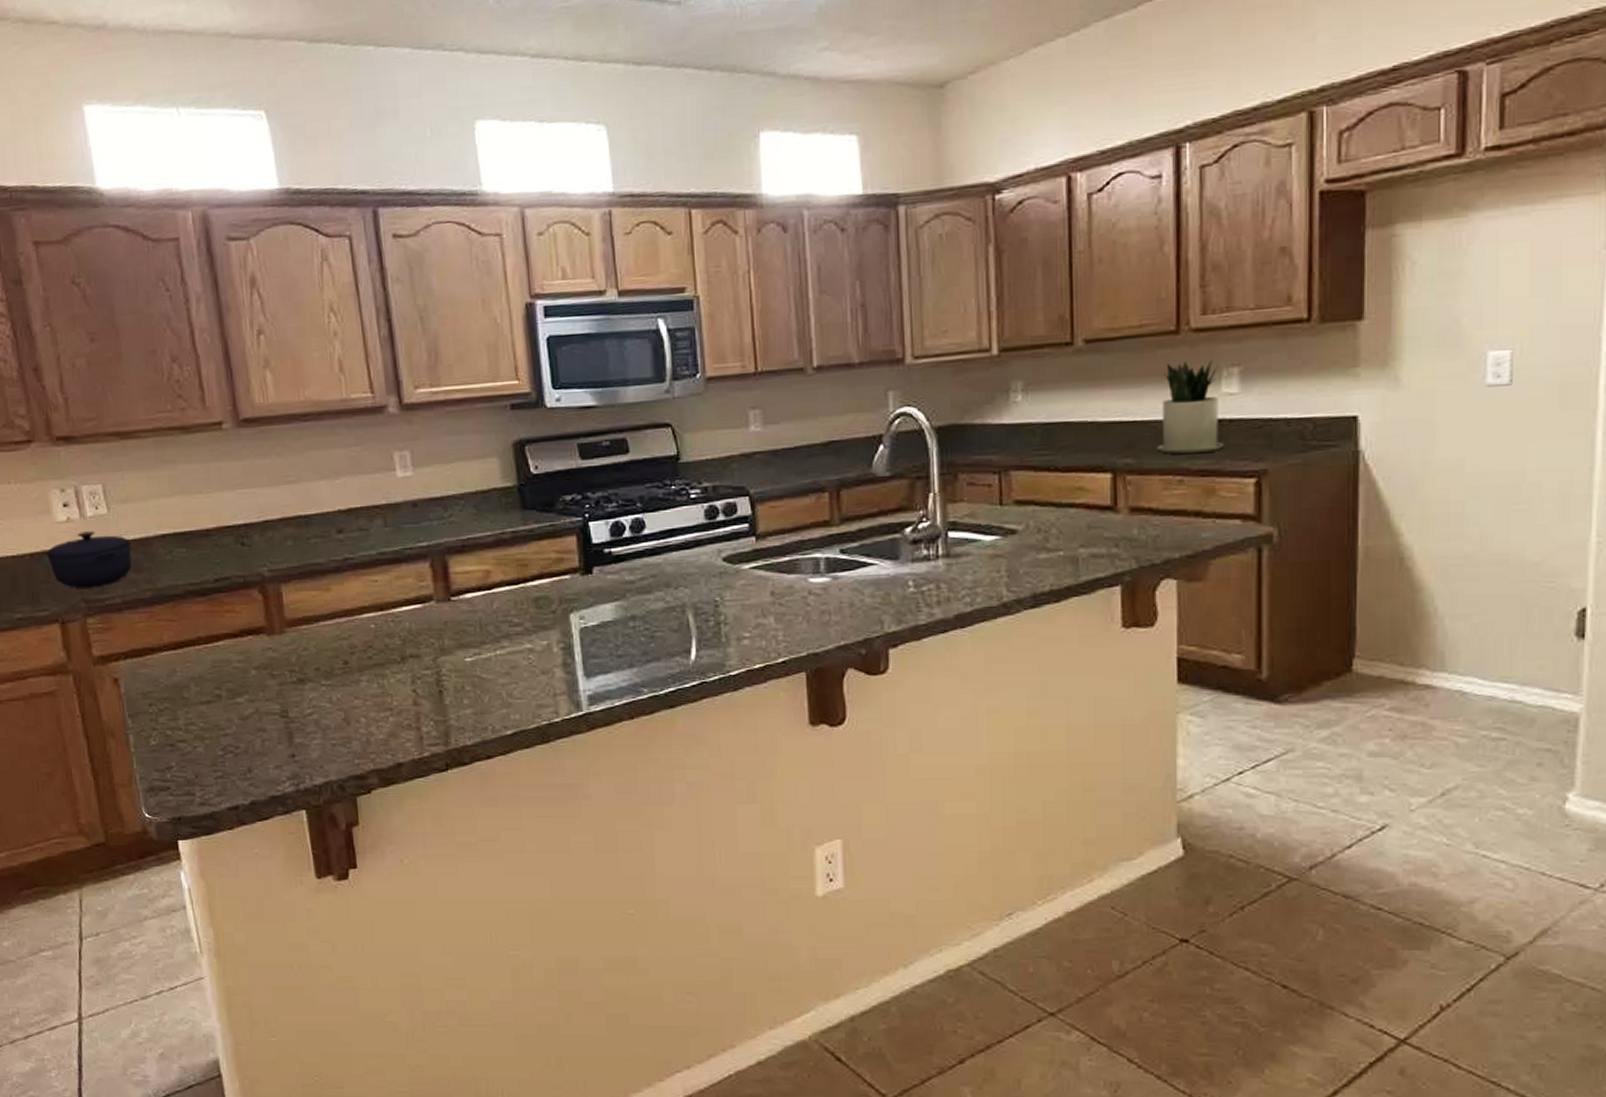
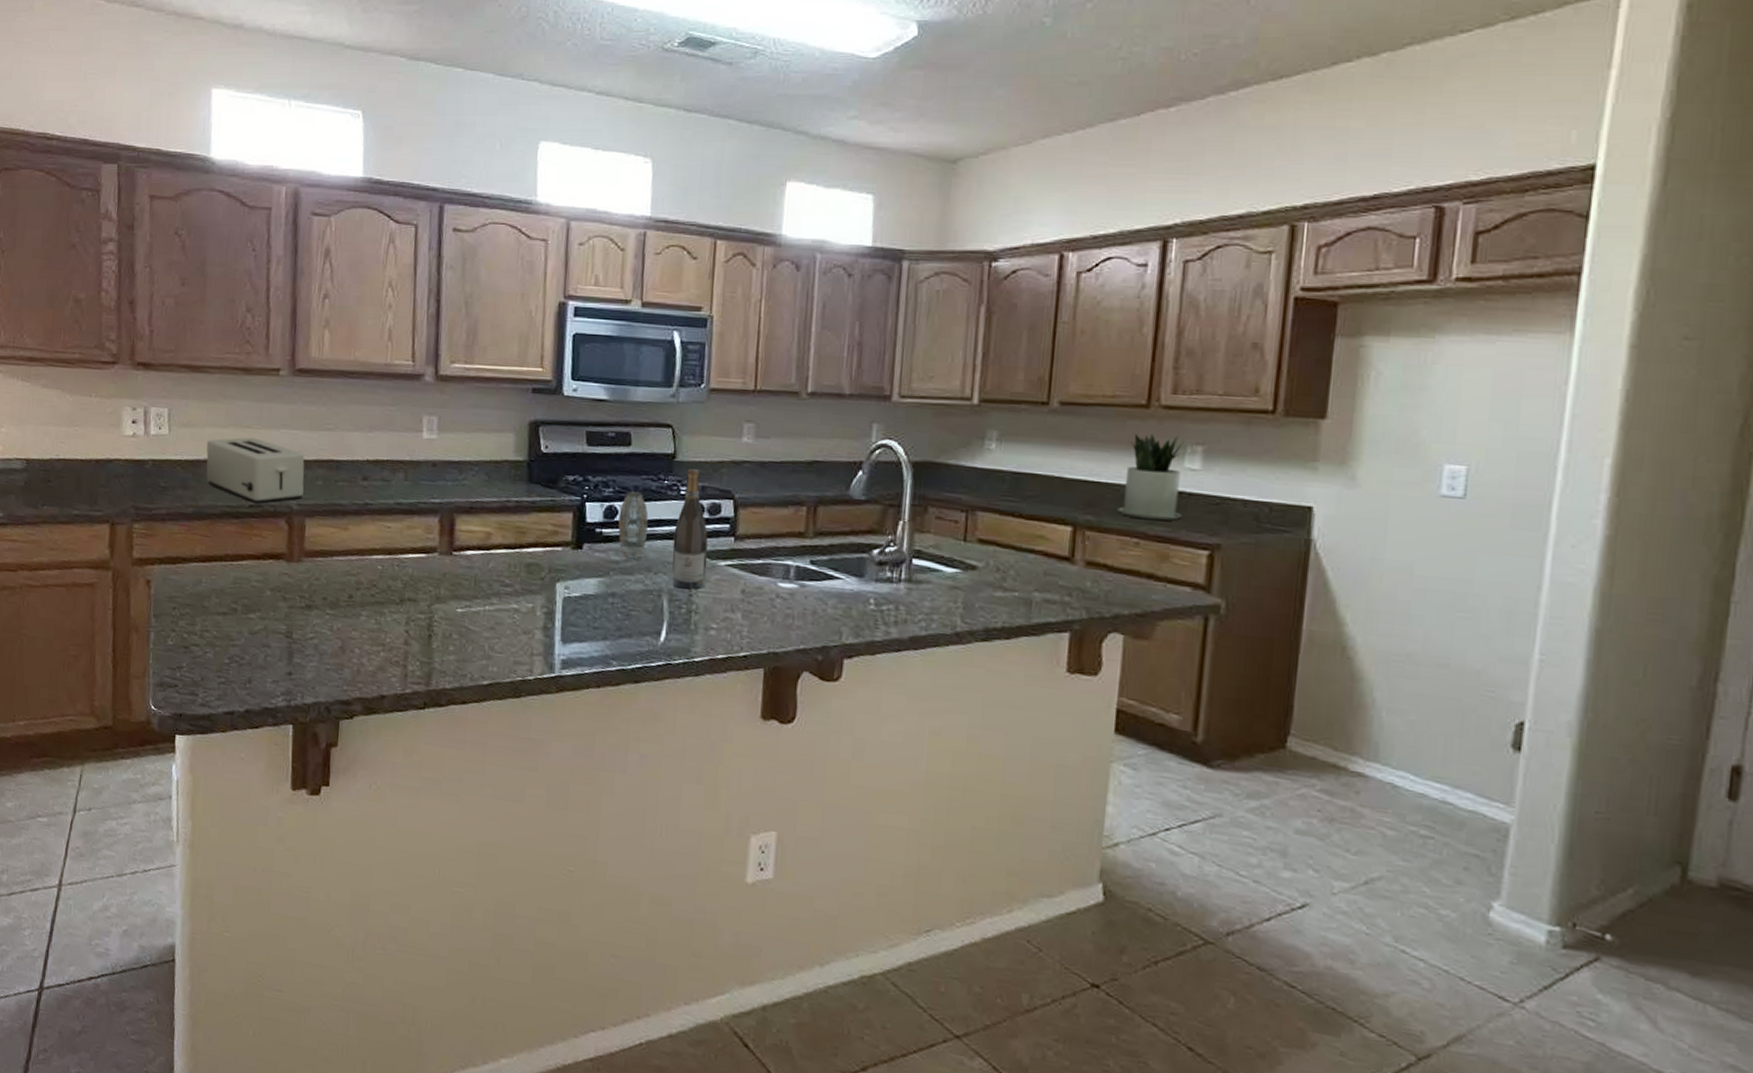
cooking pot: present [46,530,132,587] -> none [110,446,184,496]
toaster: none [153,503,273,577] -> present [206,437,305,505]
vase: none [627,502,661,577] -> present [618,491,649,559]
wine bottle: none [689,469,731,601] -> present [672,469,708,590]

